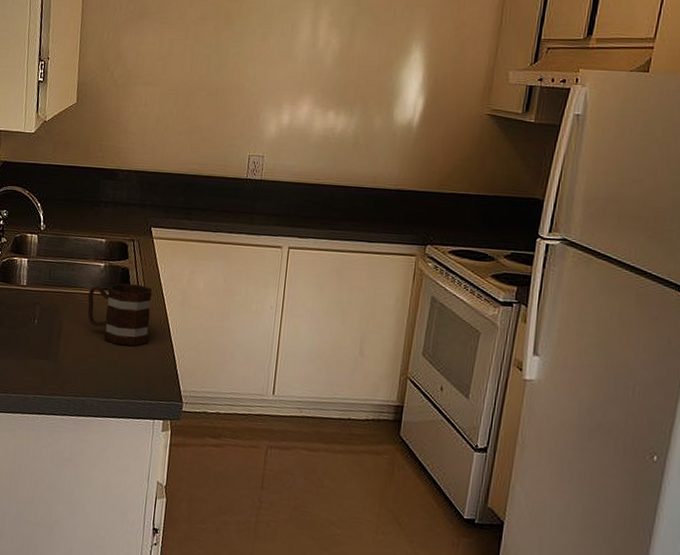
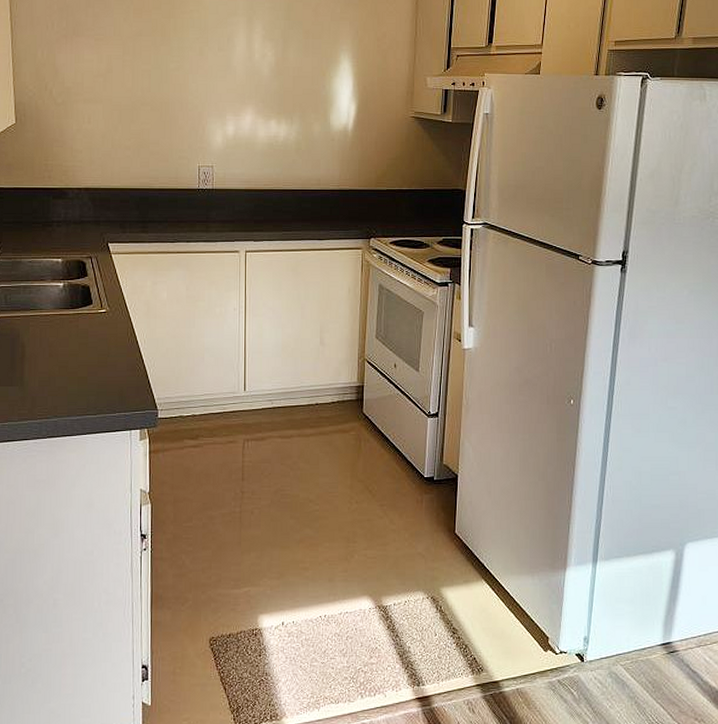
mug: present [87,283,152,346] -> none [48,301,117,362]

